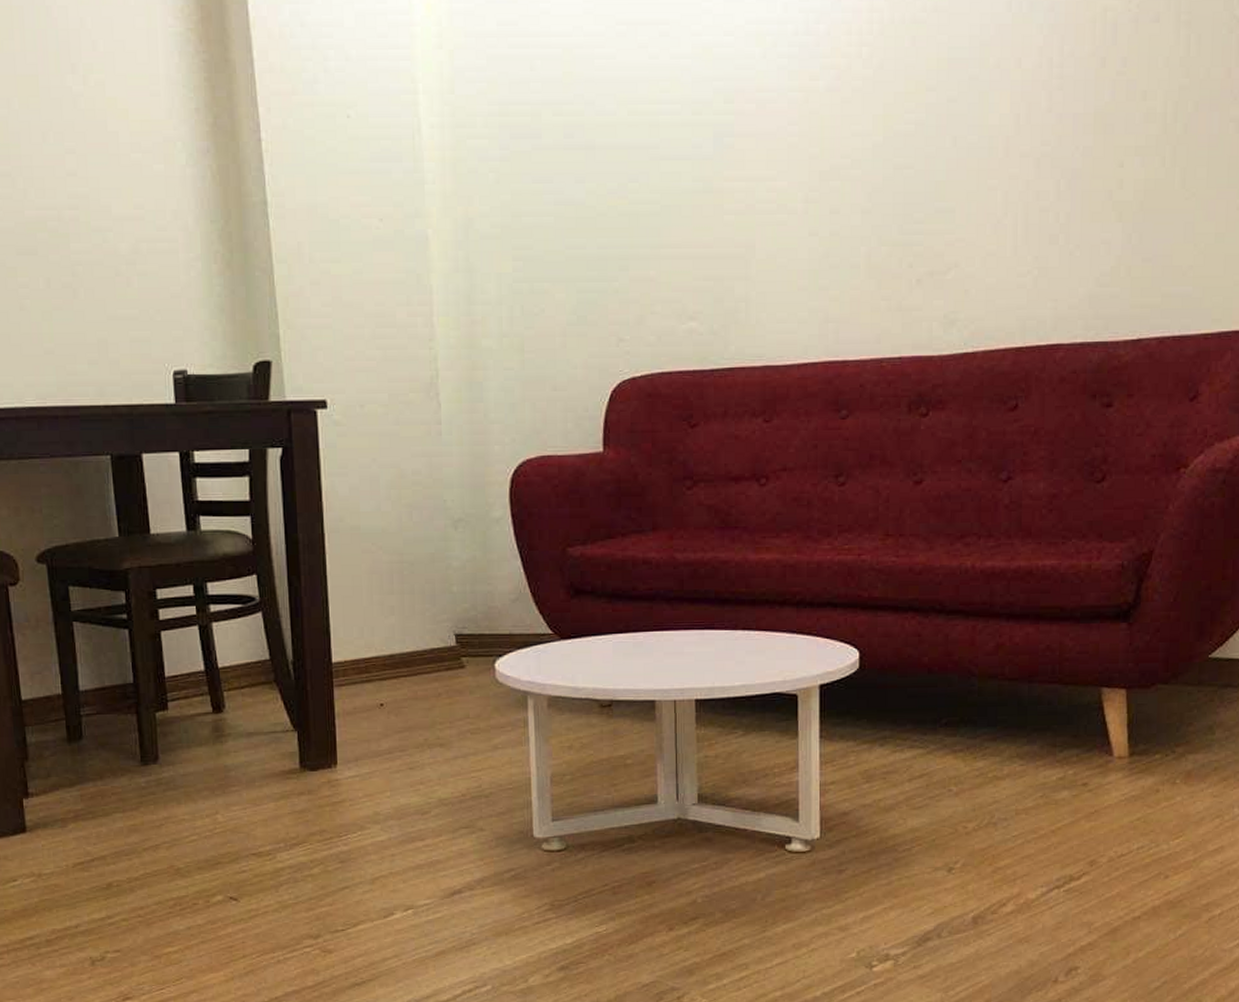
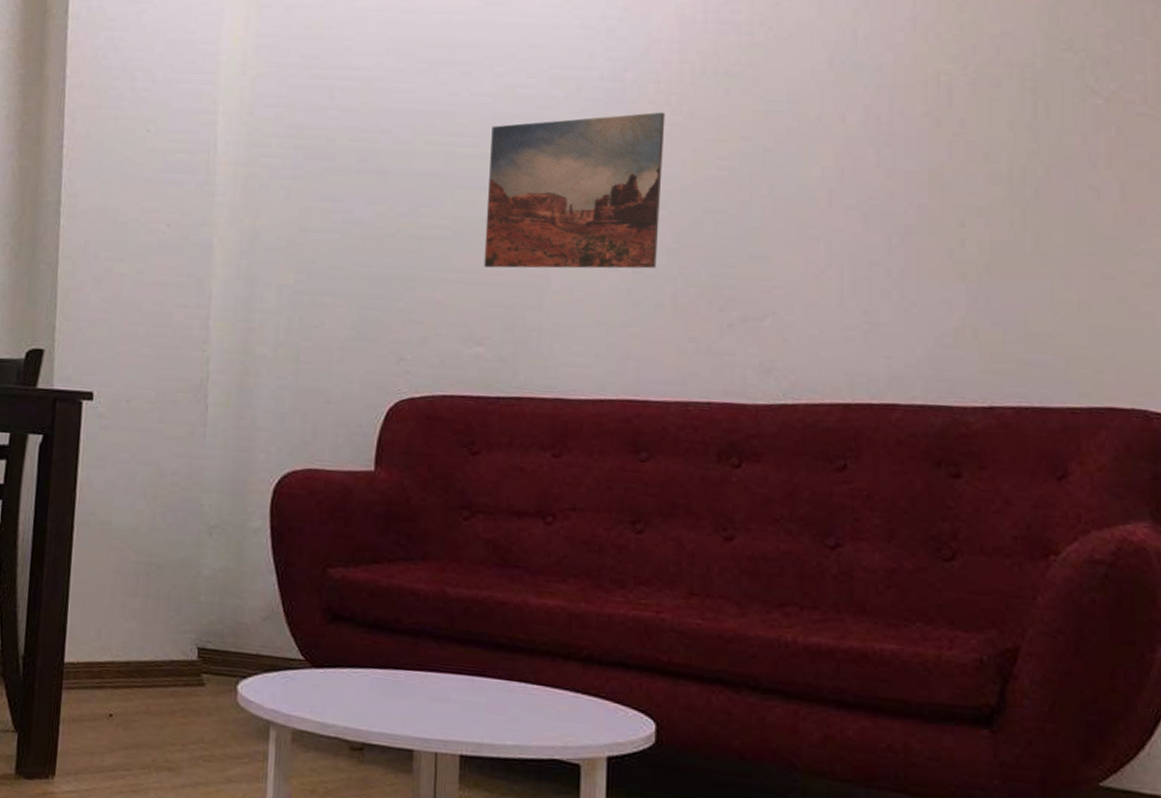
wall art: none [692,65,857,240] -> present [483,112,665,269]

